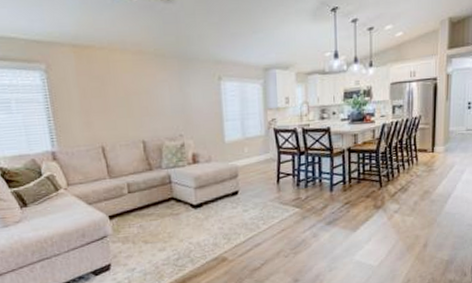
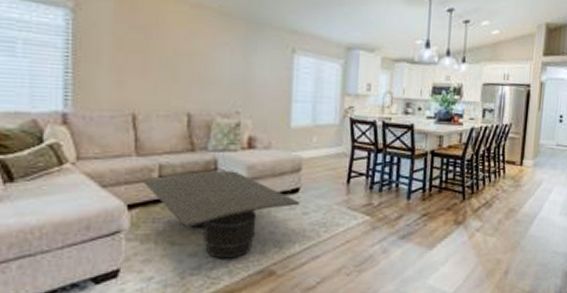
coffee table: none [117,182,241,251] -> present [143,170,301,259]

